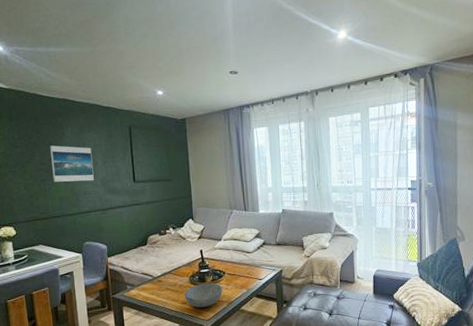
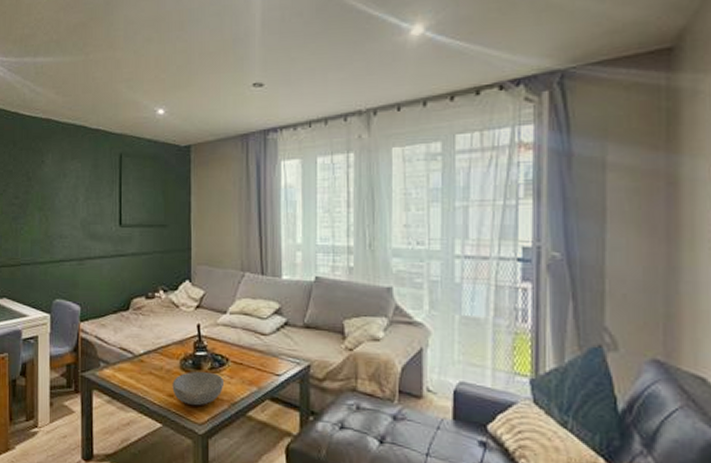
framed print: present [50,145,94,182] -> none [26,175,73,222]

